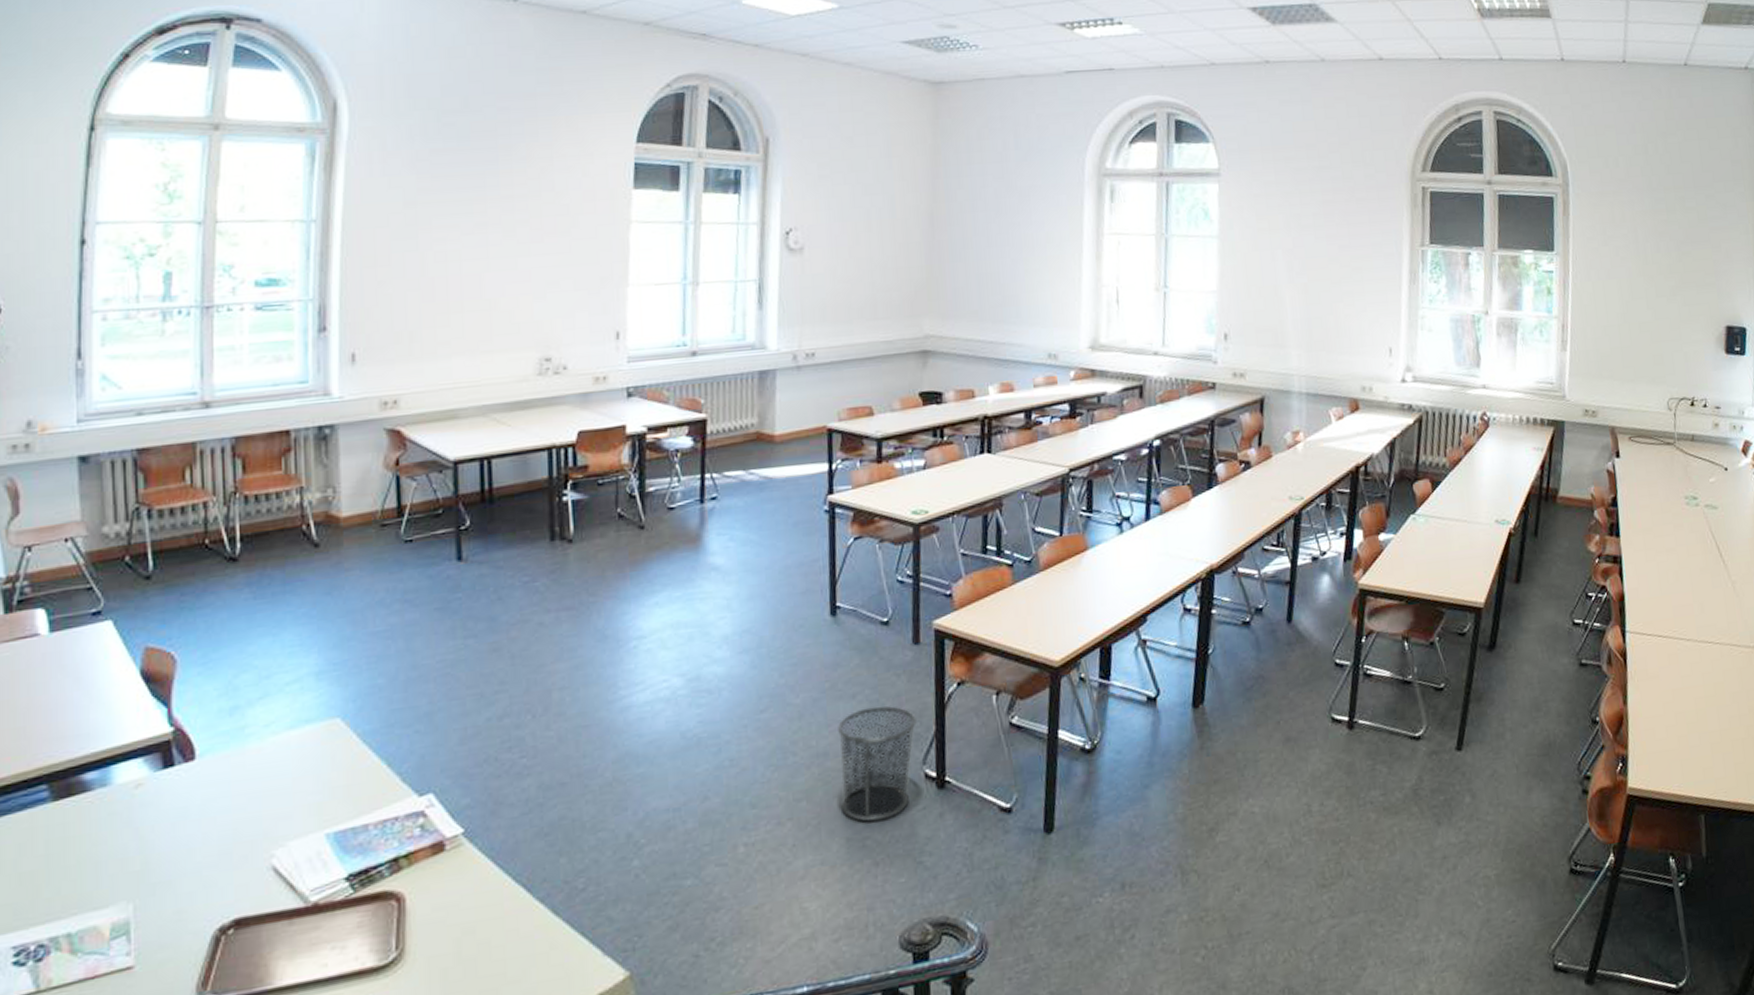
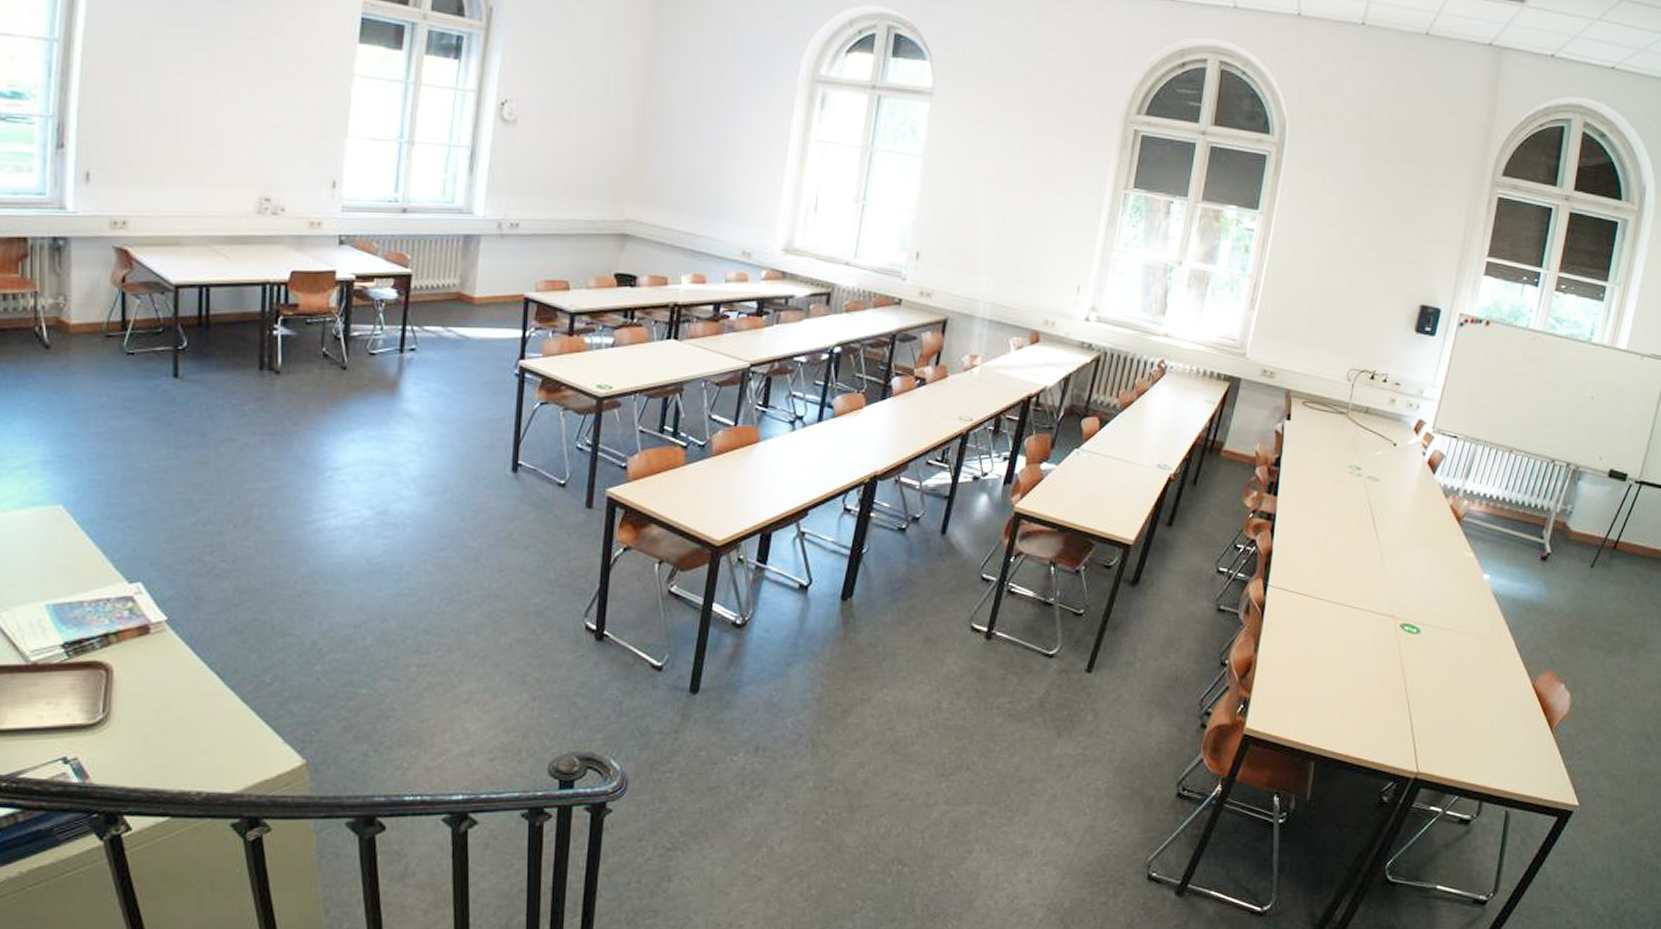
trash can: present [838,706,917,822] -> none [507,559,583,661]

